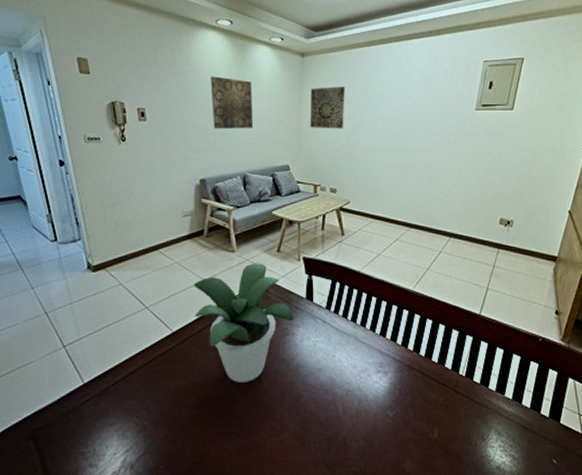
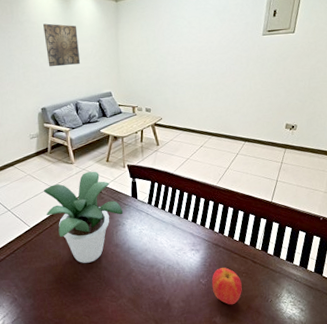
wall art: present [309,87,345,129] -> none [125,24,154,60]
apple: none [401,397,440,448] -> present [211,268,242,305]

